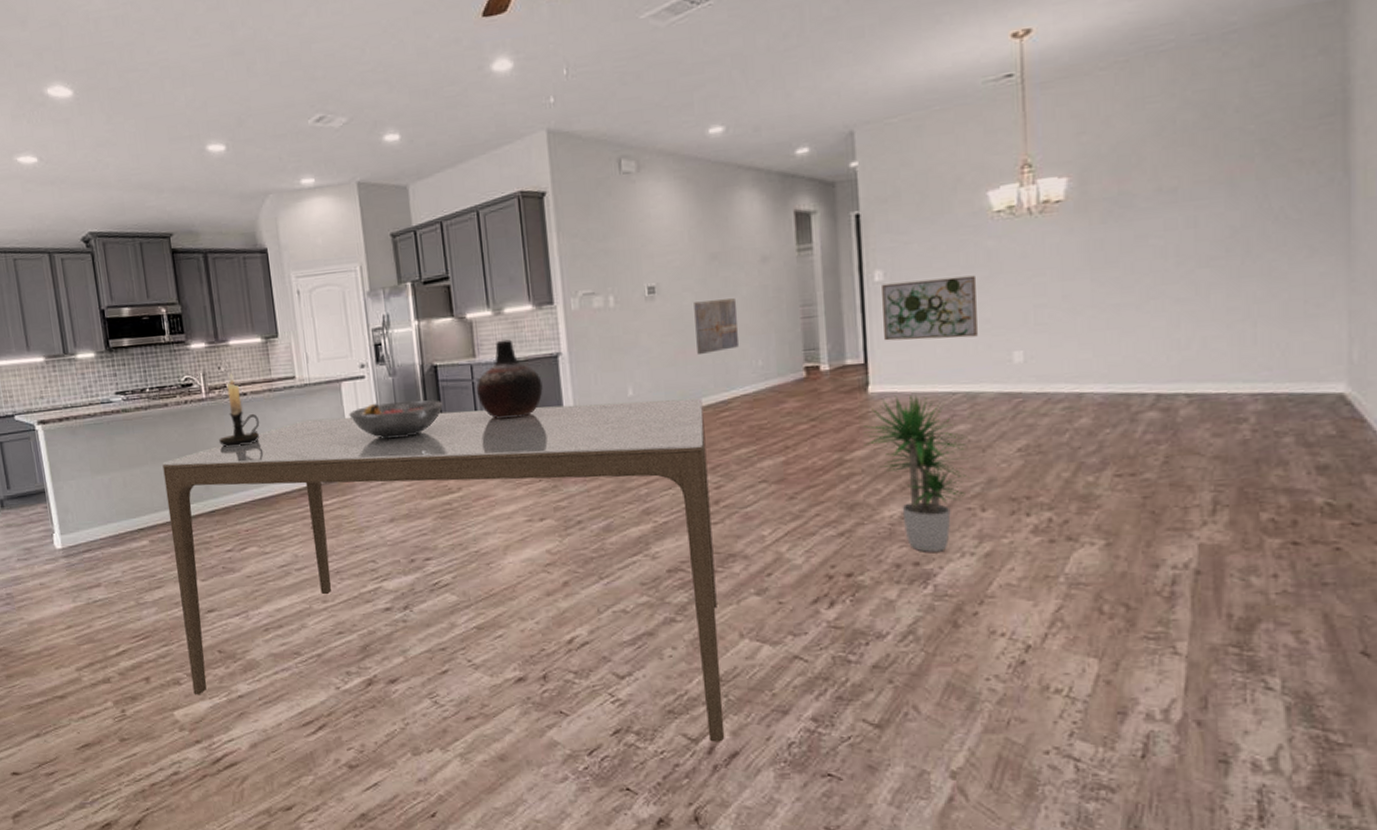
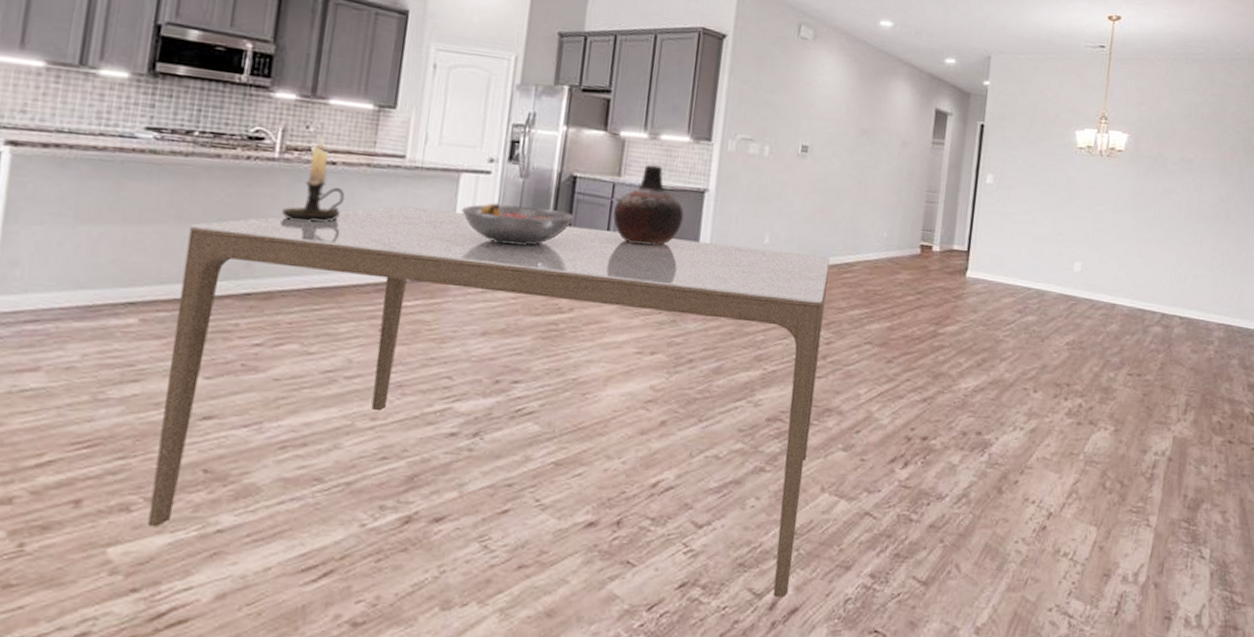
wall art: present [694,298,740,355] -> none [834,168,876,218]
potted plant: present [864,394,970,552] -> none [956,283,1033,424]
wall art: present [882,275,978,341] -> none [986,187,1058,245]

